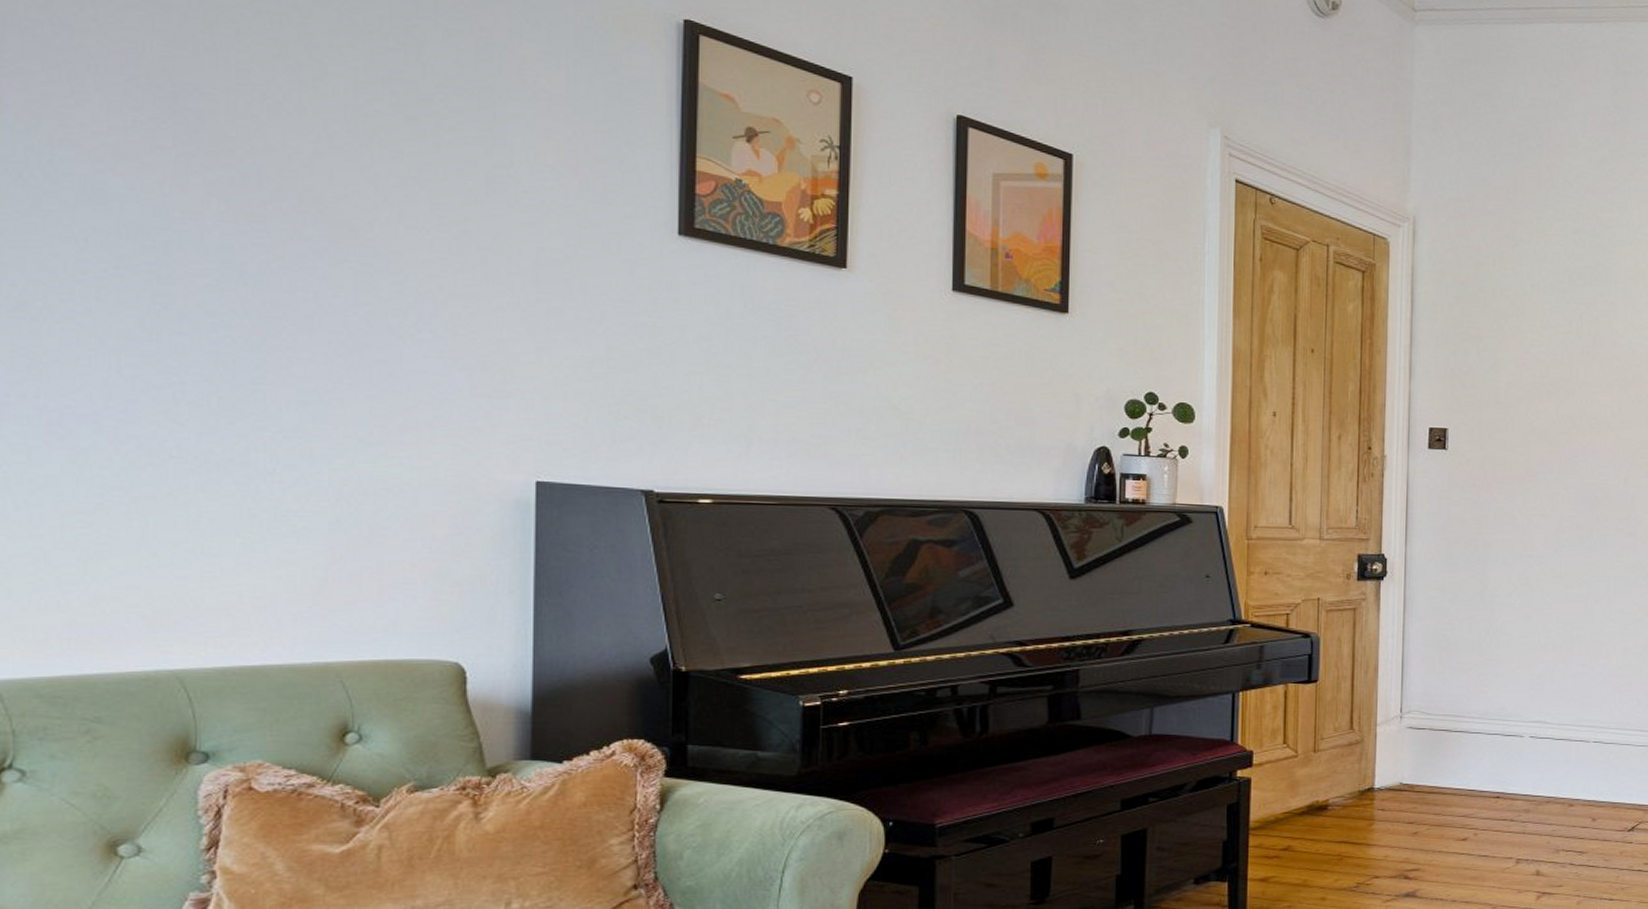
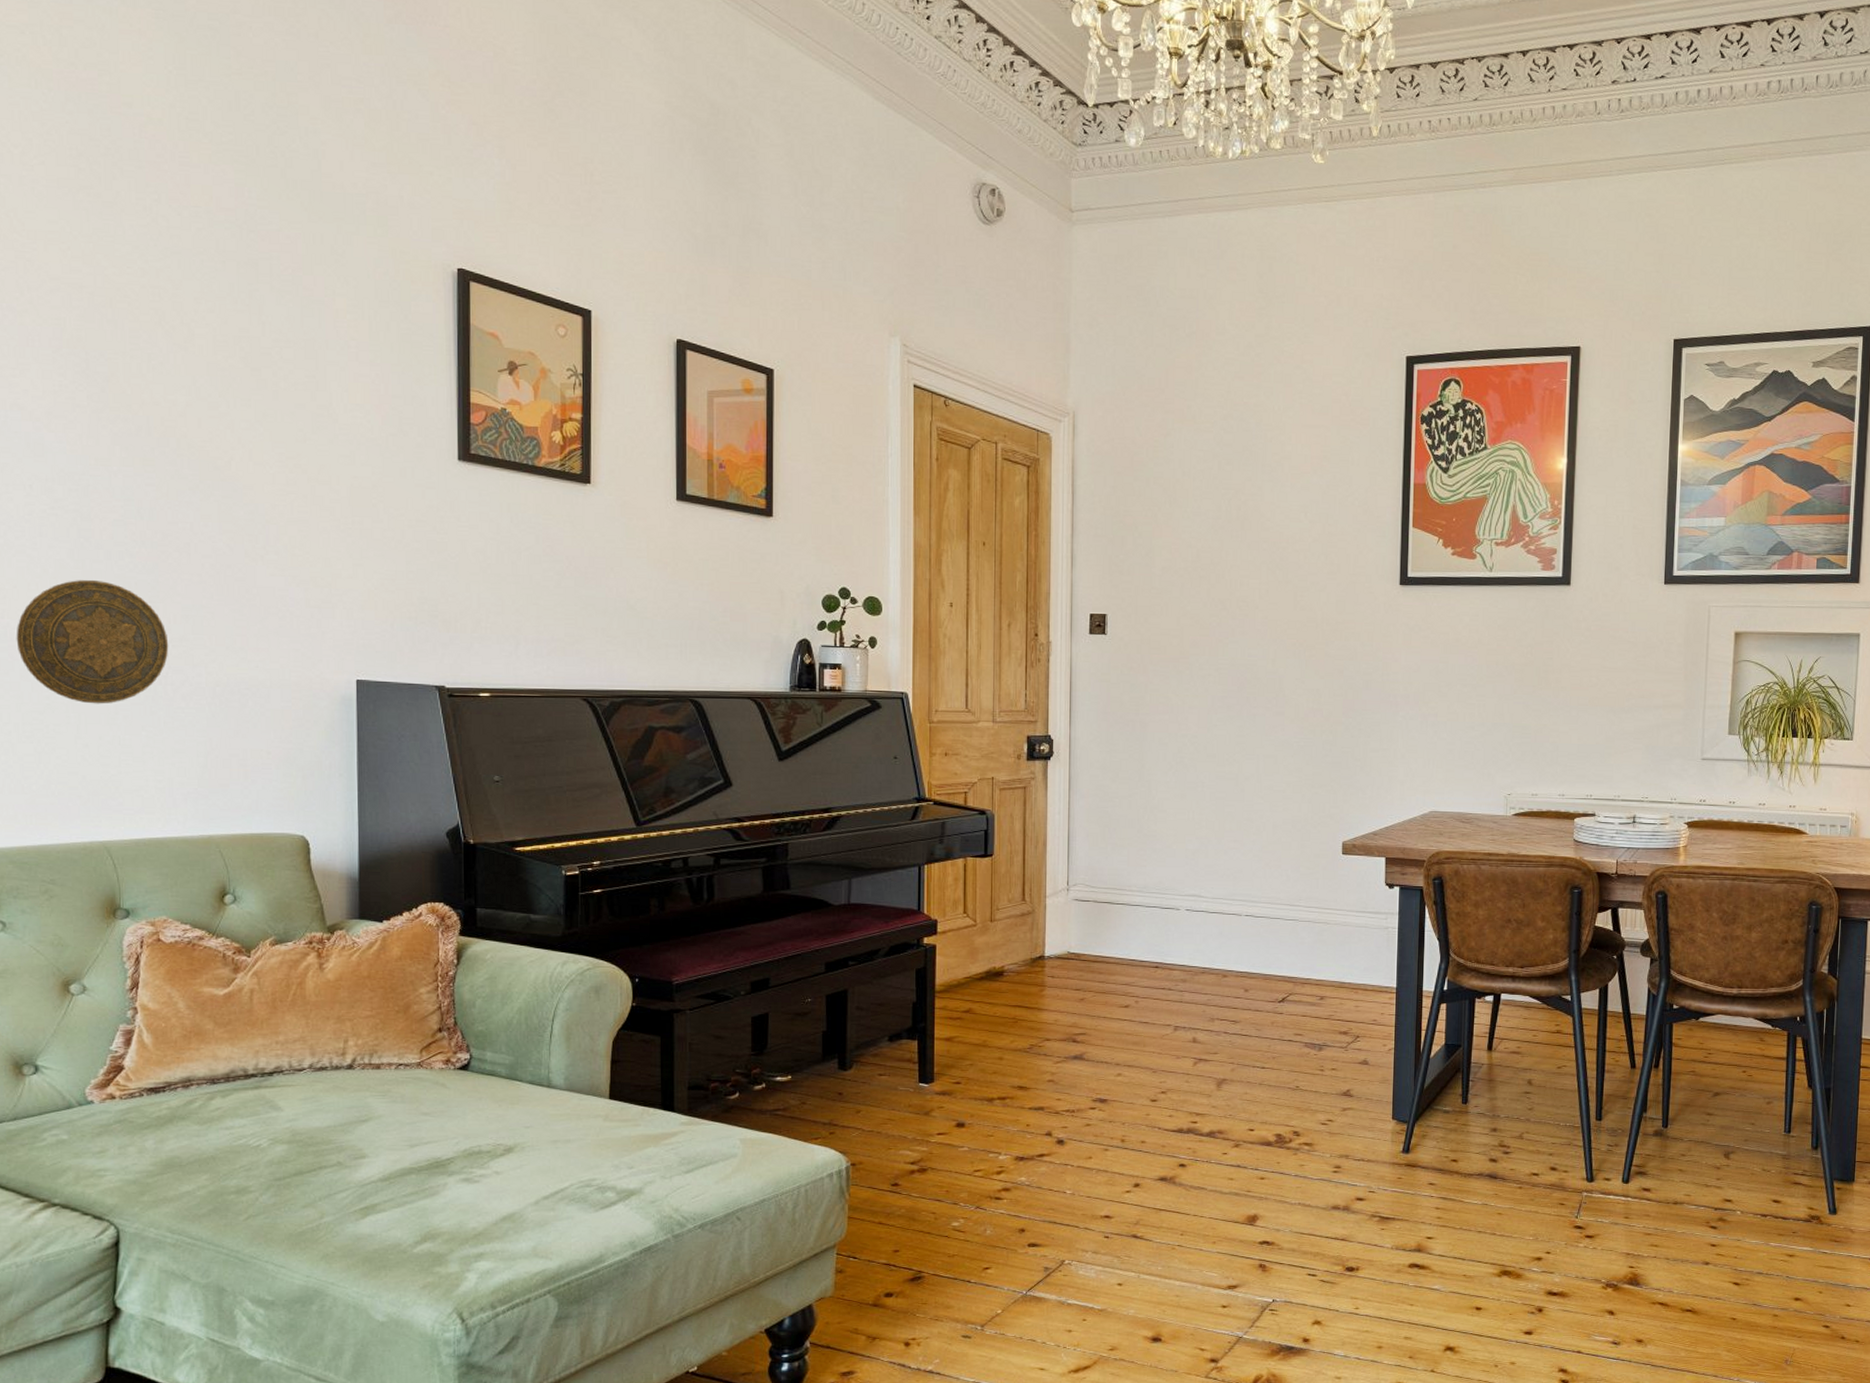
decorative plate: none [56,354,278,505] -> present [16,579,169,704]

